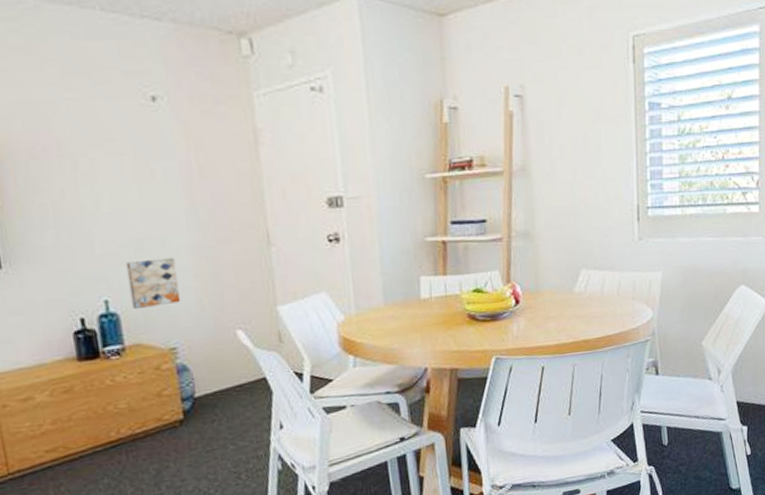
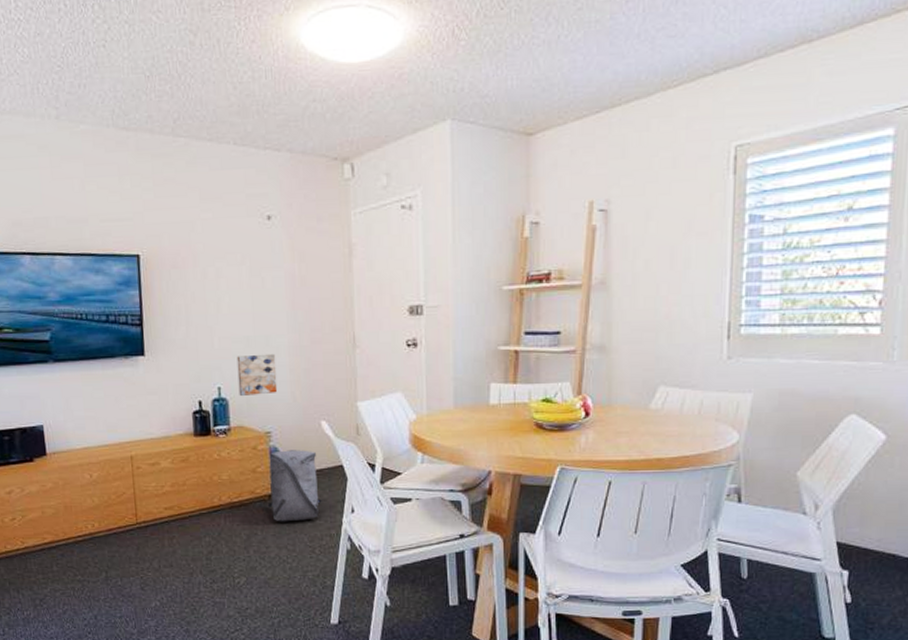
backpack: none [176,364,245,450] -> present [267,450,322,522]

